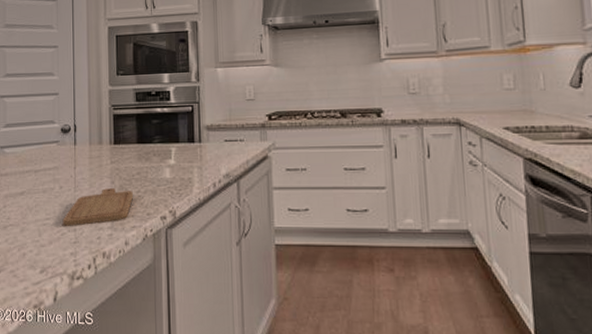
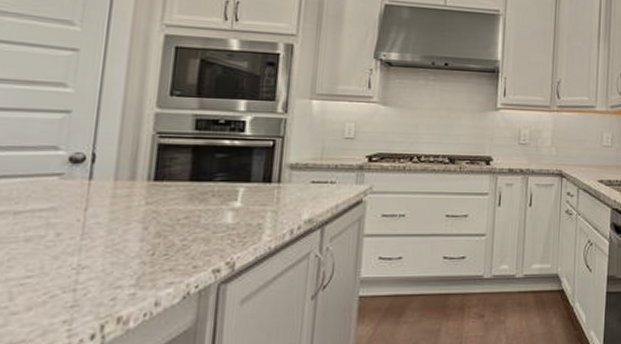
chopping board: present [62,188,133,226] -> none [54,236,175,286]

